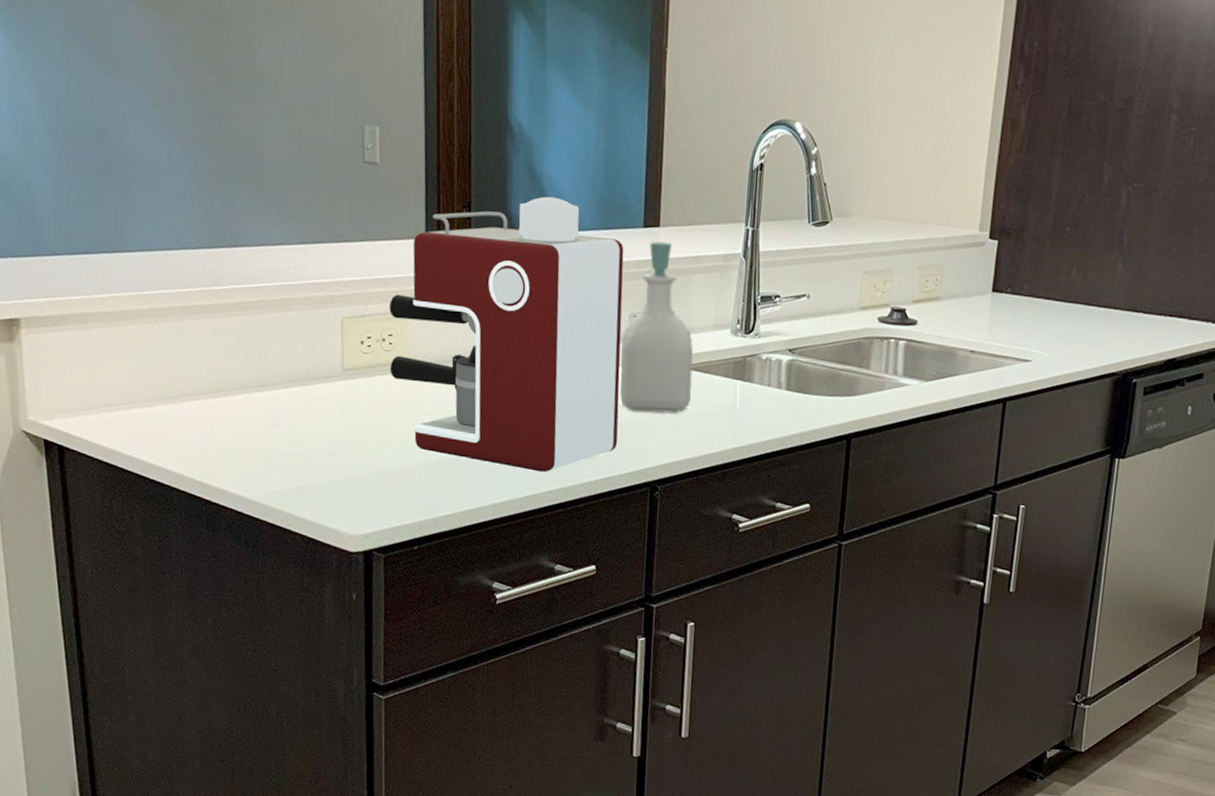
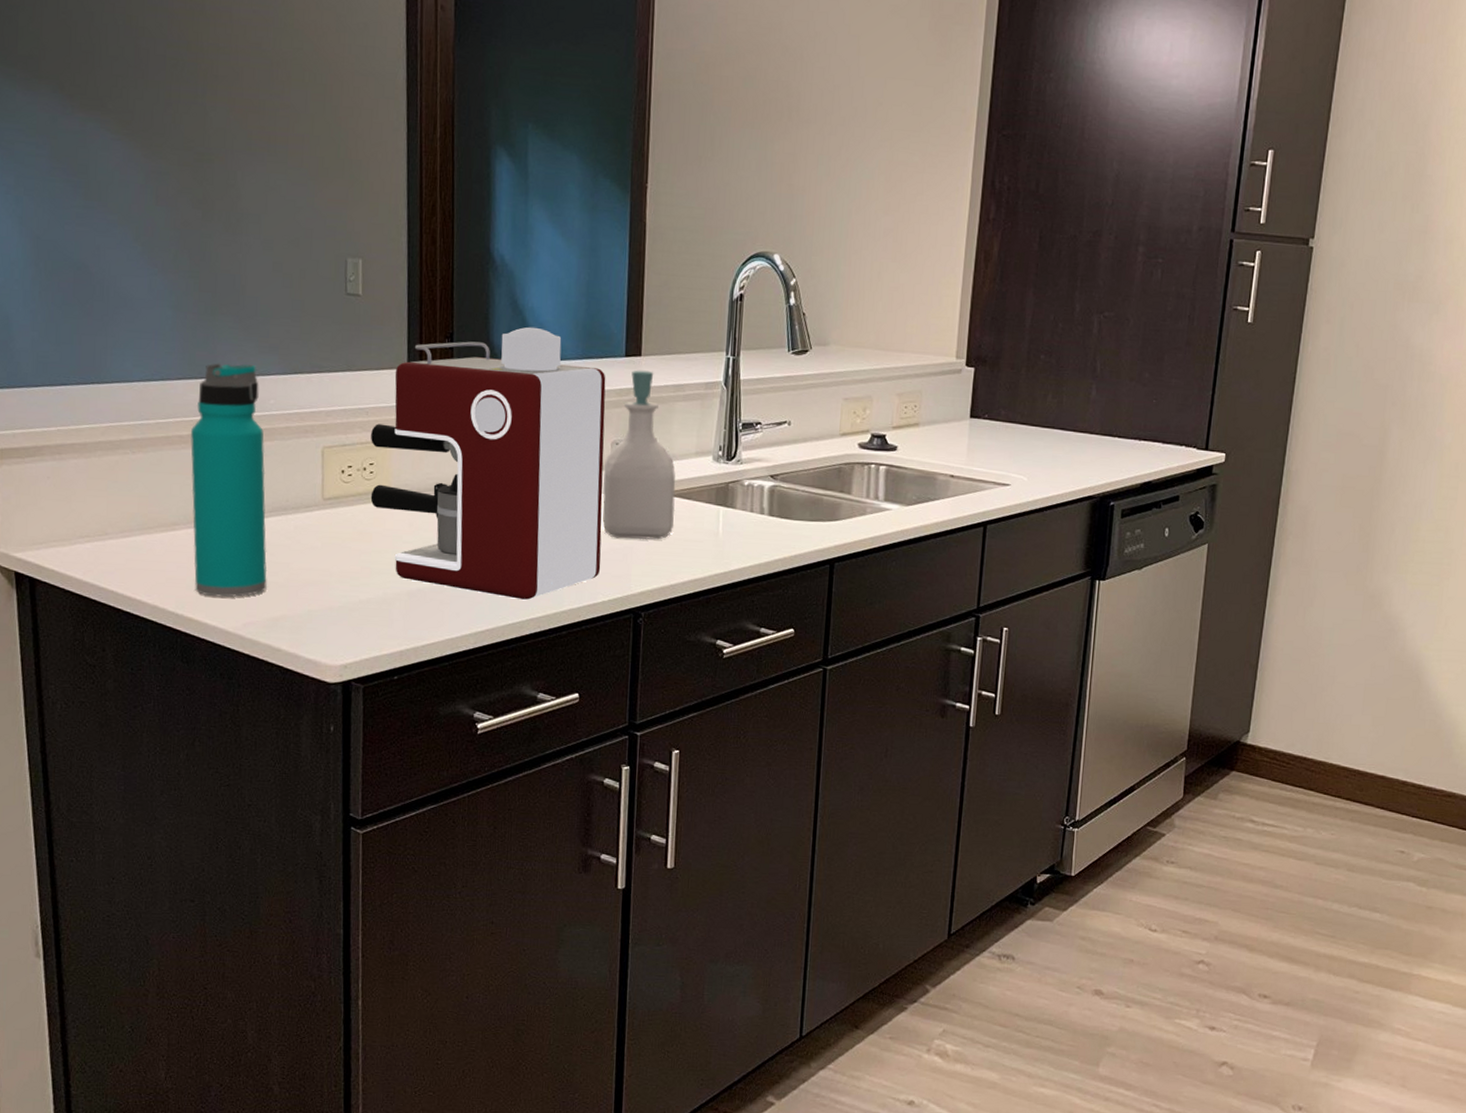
water bottle: none [212,232,289,467] -> present [190,363,267,598]

